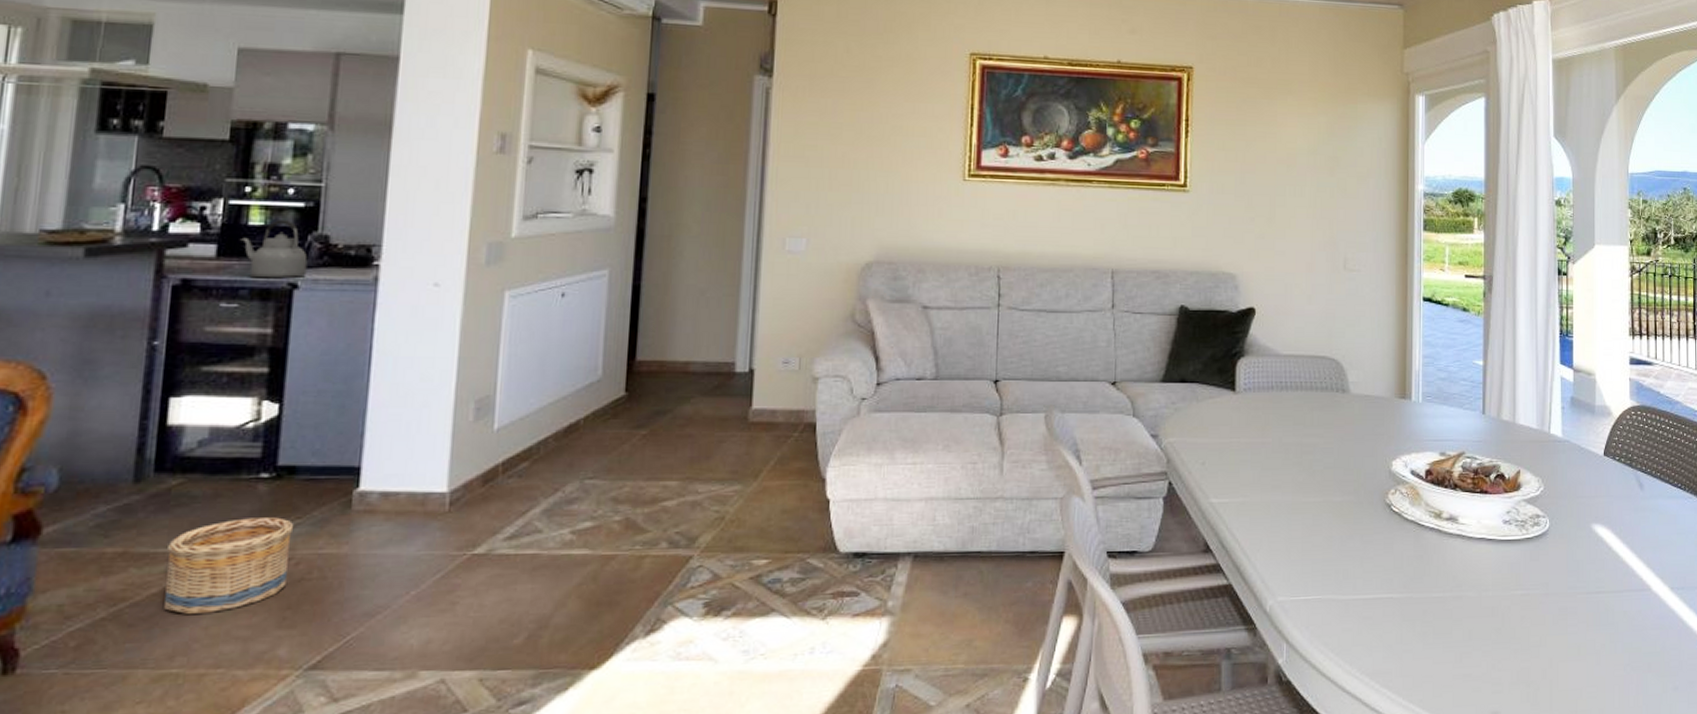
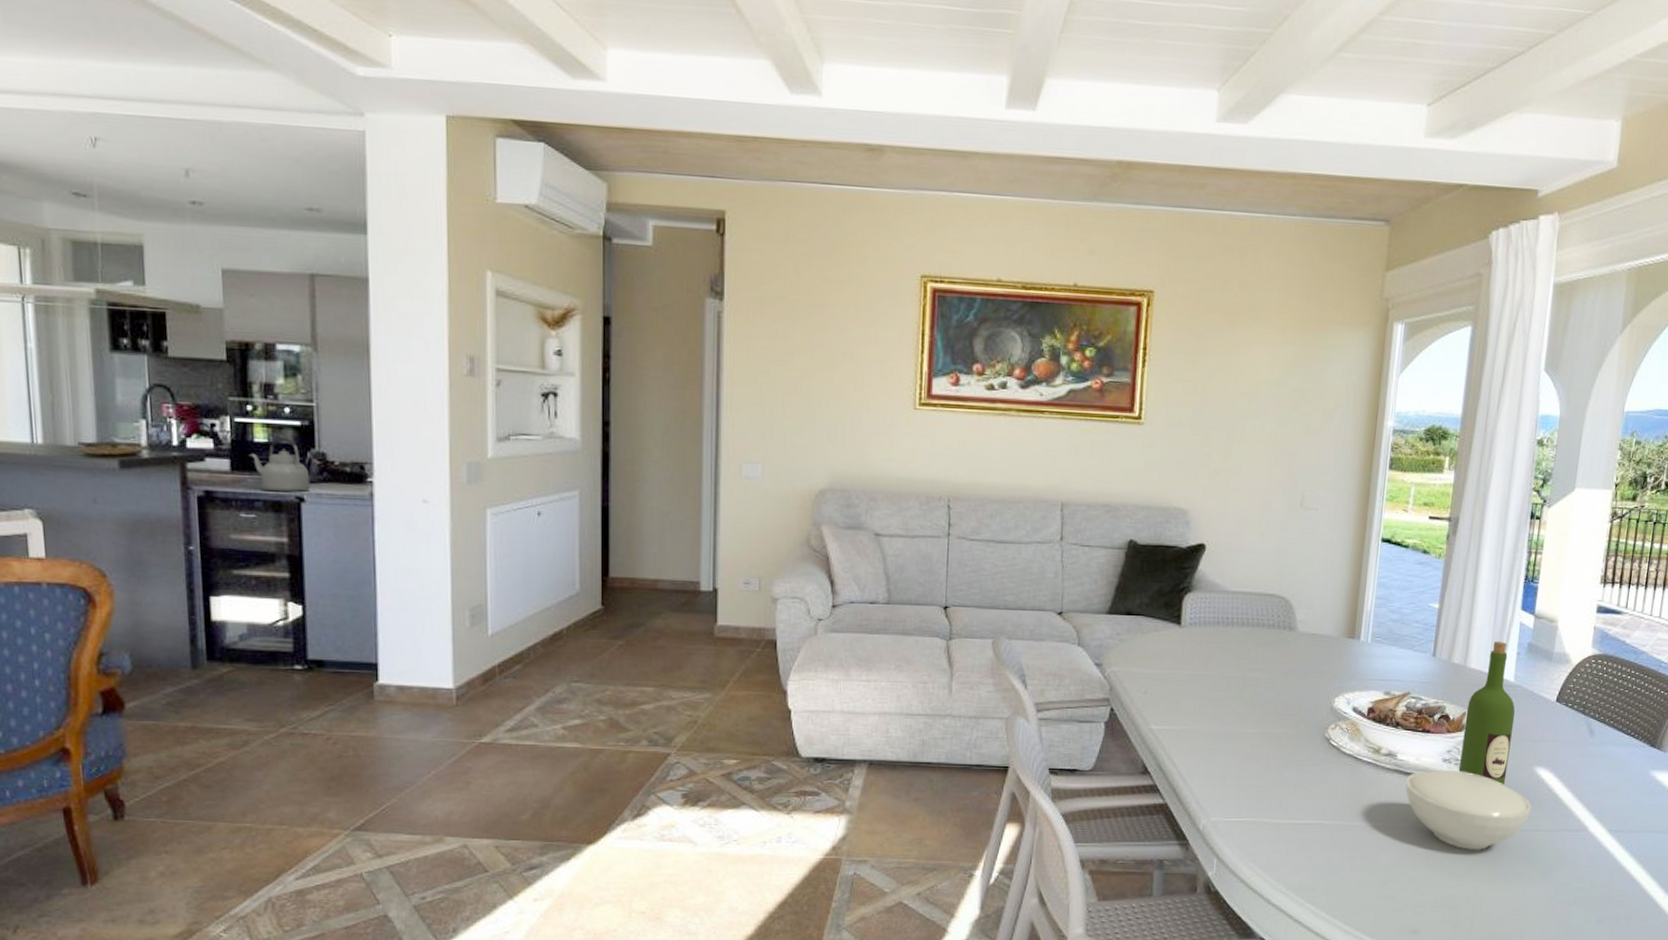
basket: present [164,517,295,615] -> none [228,703,329,781]
bowl: none [1470,531,1594,619] -> present [1405,769,1532,851]
wine bottle: none [1519,396,1567,546] -> present [1458,641,1515,785]

